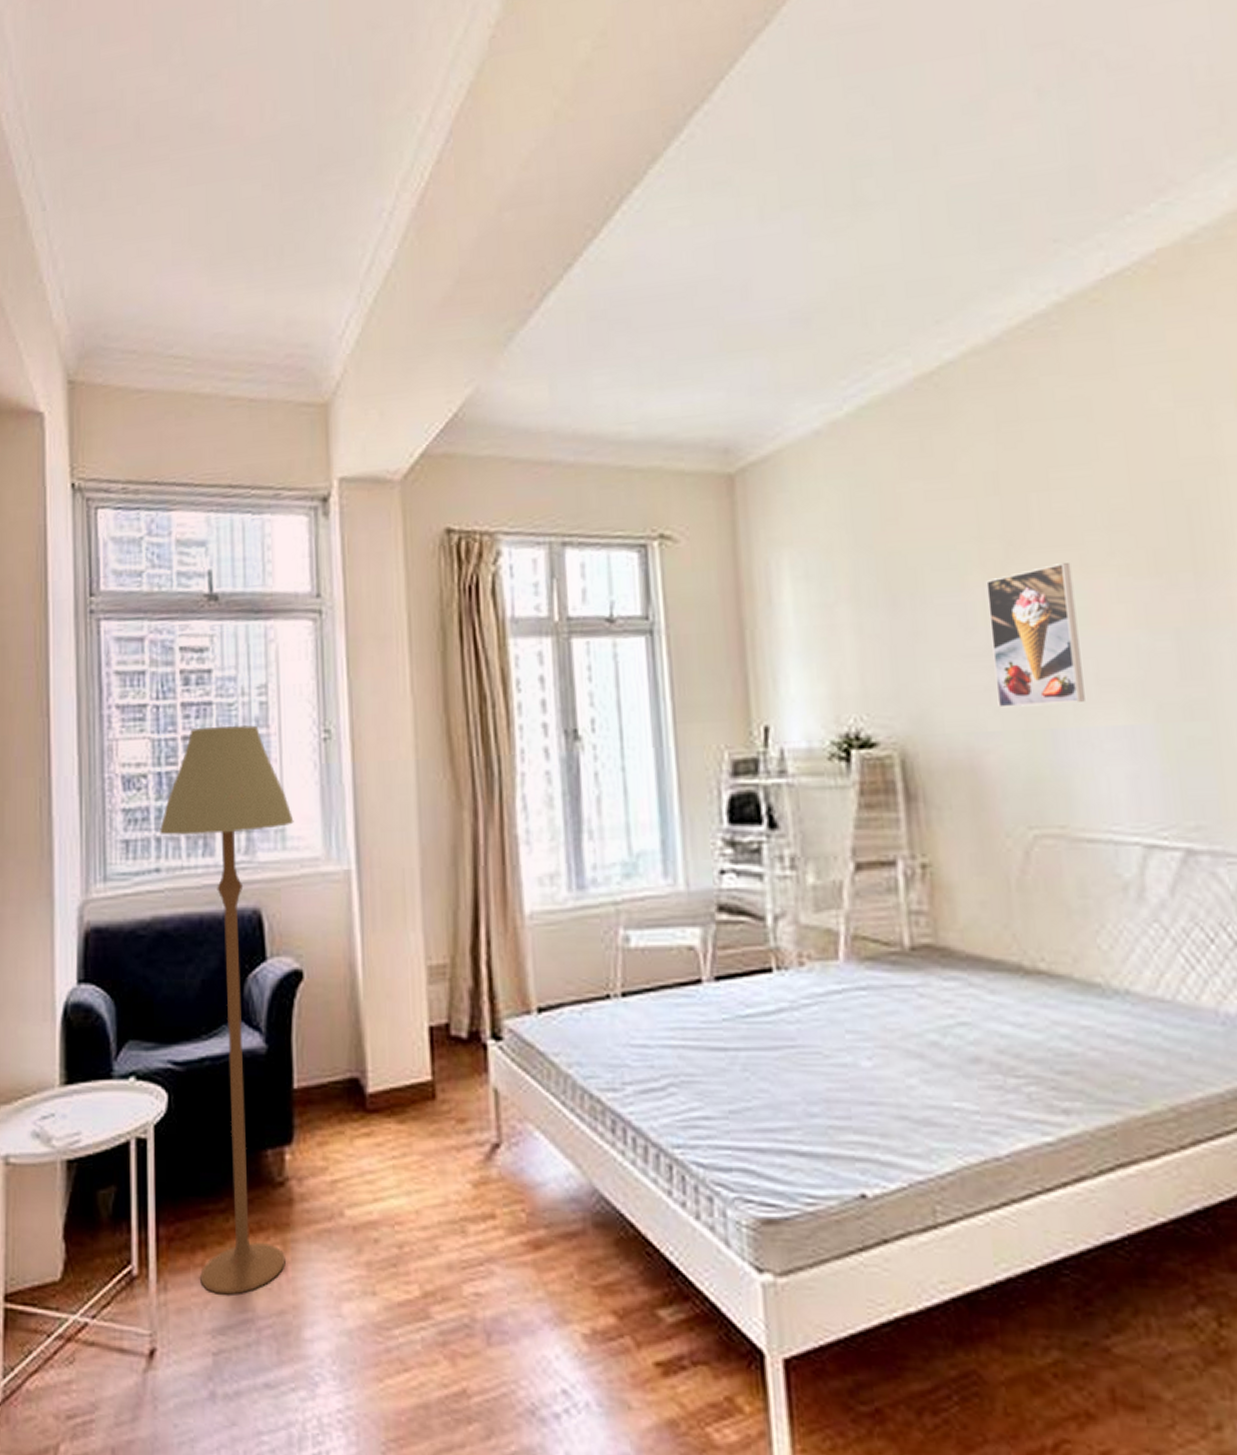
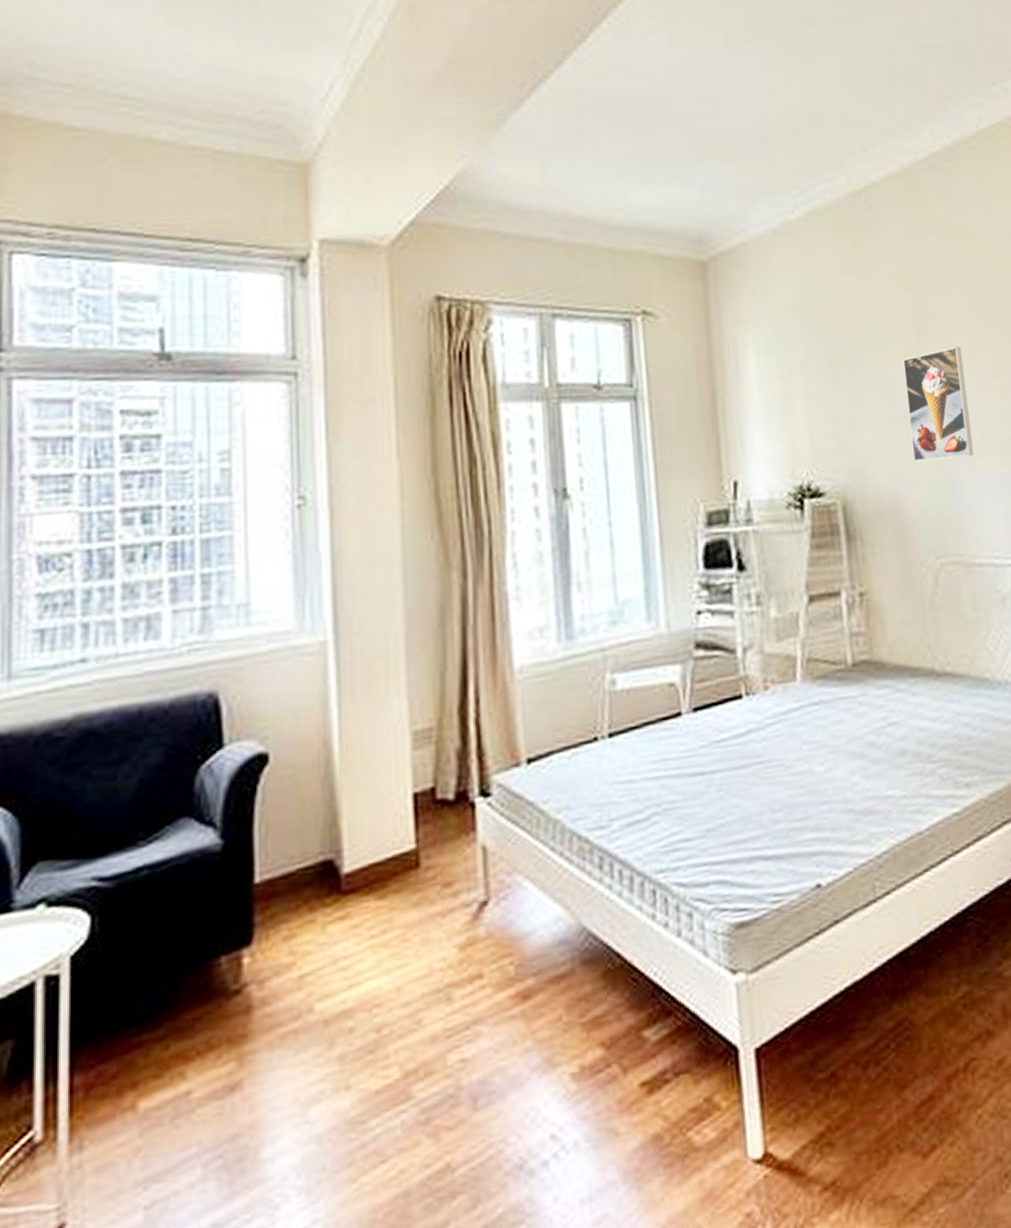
floor lamp: present [160,725,294,1295] -> none [88,494,261,1137]

